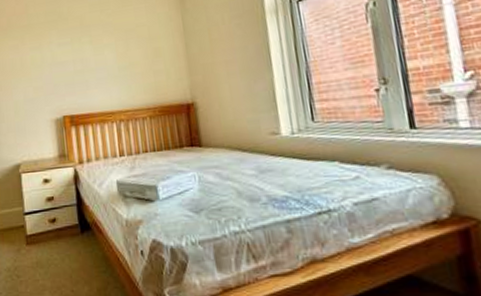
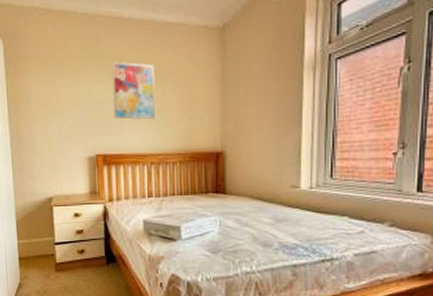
wall art: none [73,23,120,79] -> present [112,62,155,120]

